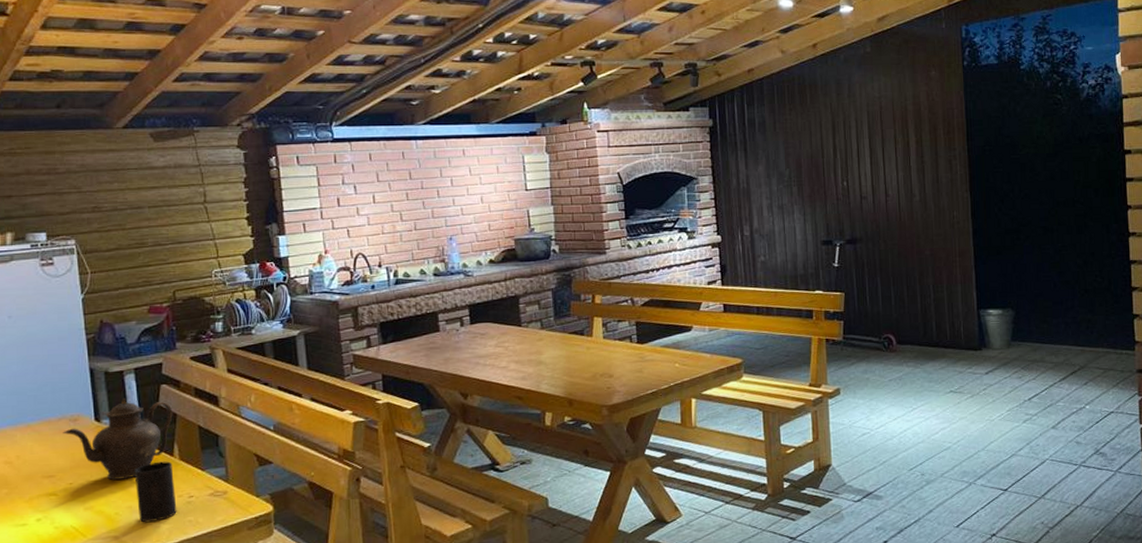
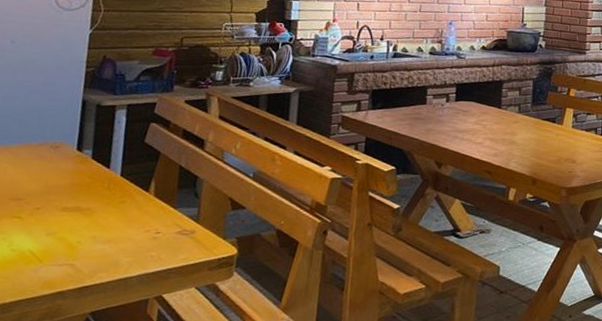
teapot: present [63,398,173,480] -> none [41,132,158,209]
cup: present [134,461,177,523] -> none [100,196,146,254]

